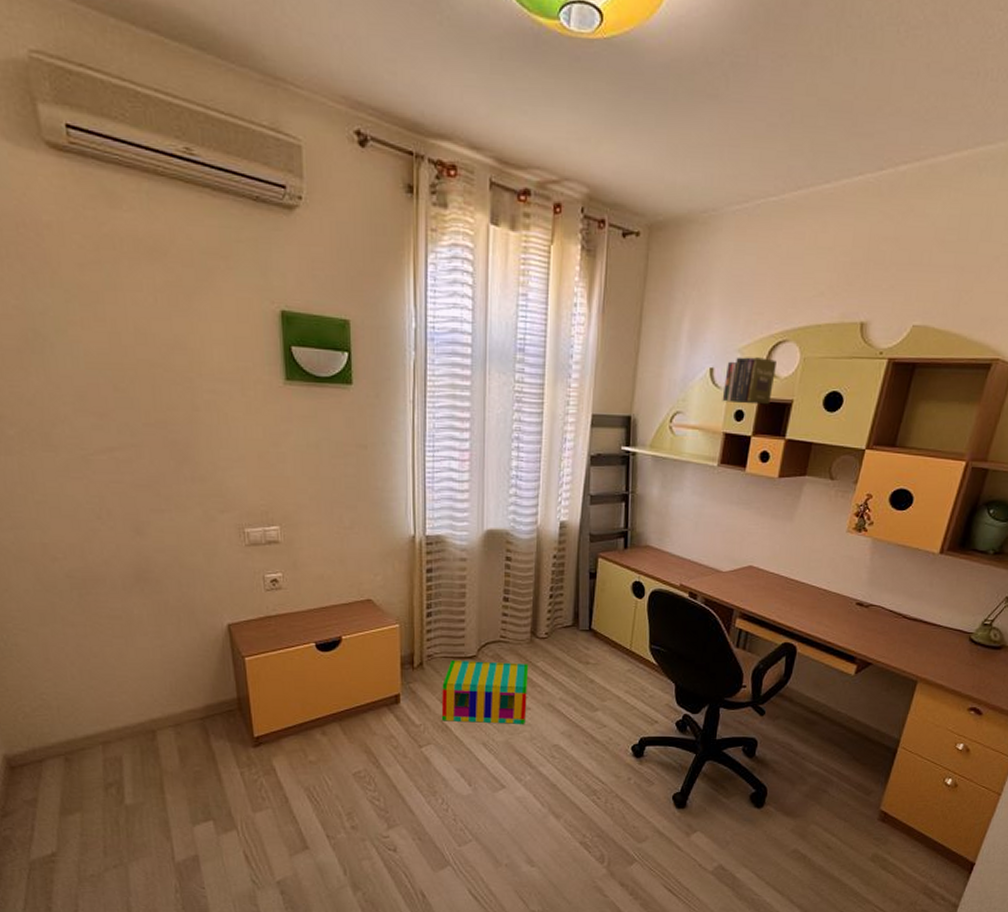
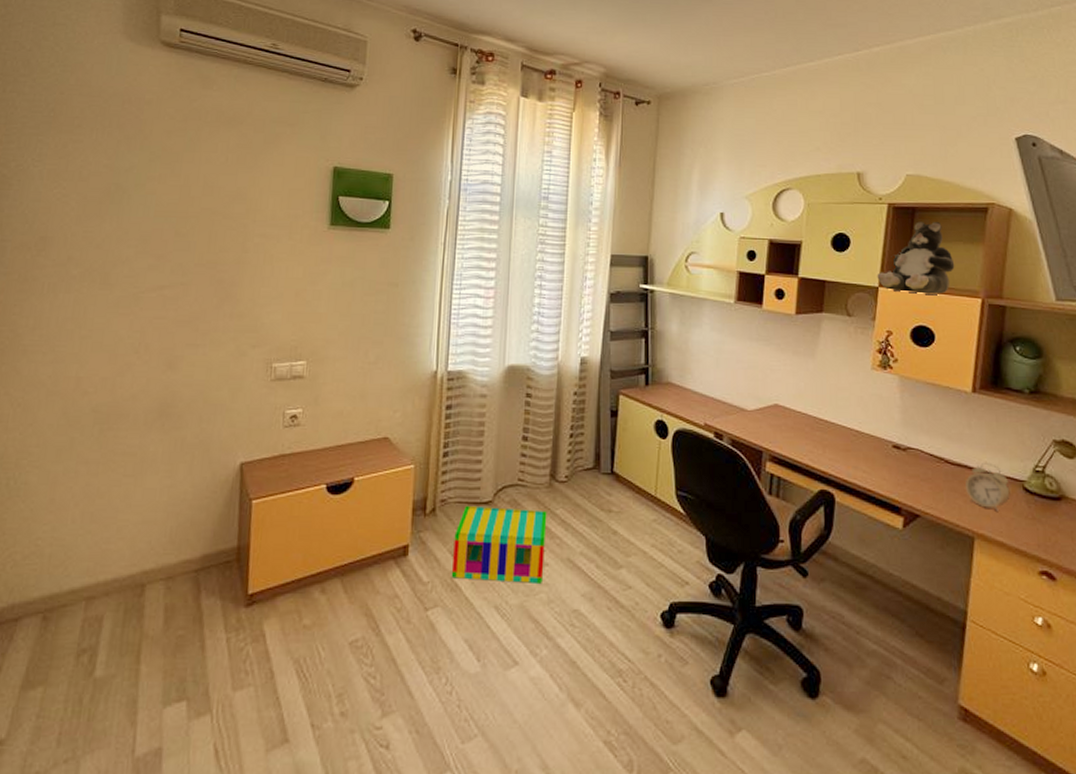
books: present [722,357,777,405] -> none [734,203,783,246]
plush toy: none [865,379,946,457] -> present [877,222,955,294]
alarm clock: none [917,618,957,659] -> present [966,463,1010,511]

